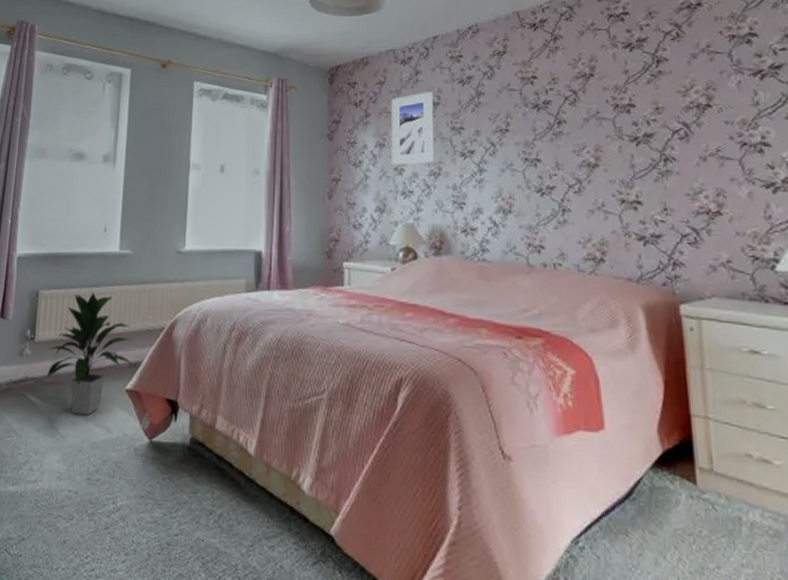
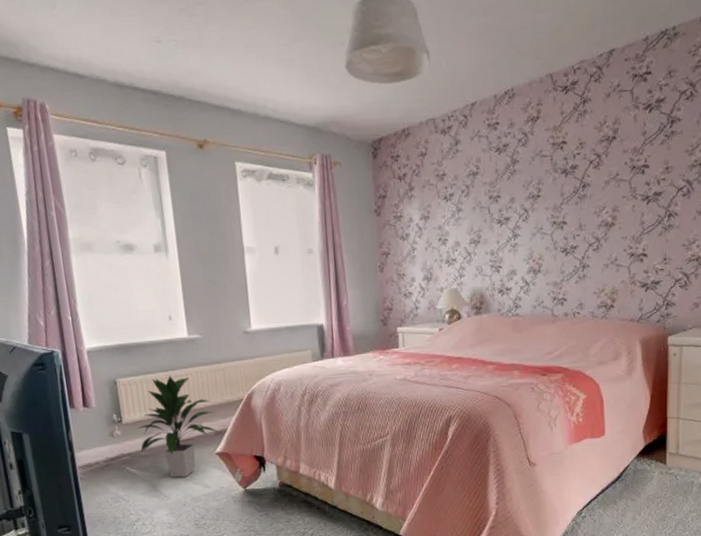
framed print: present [391,92,435,165] -> none [433,162,475,236]

